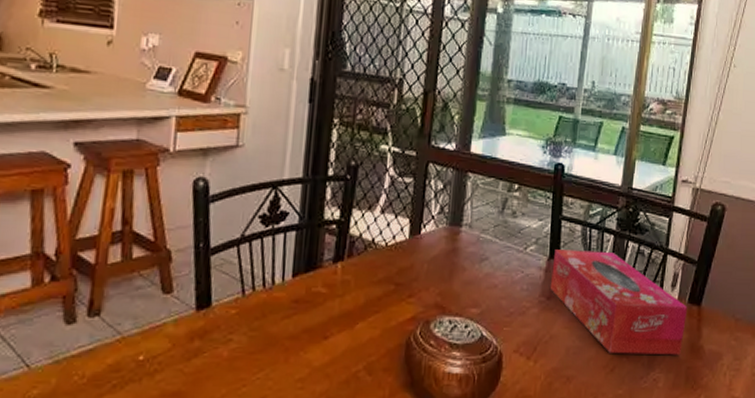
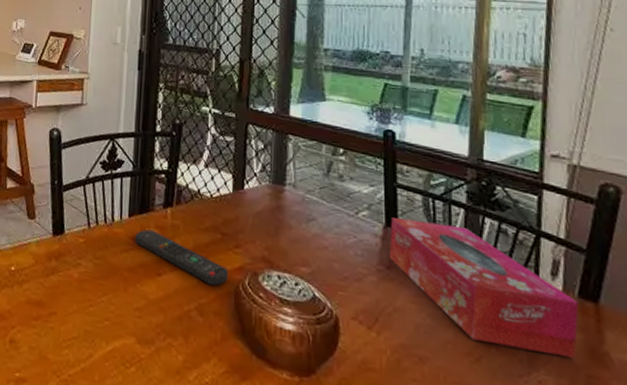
remote control: none [299,289,401,340] -> present [135,229,229,286]

